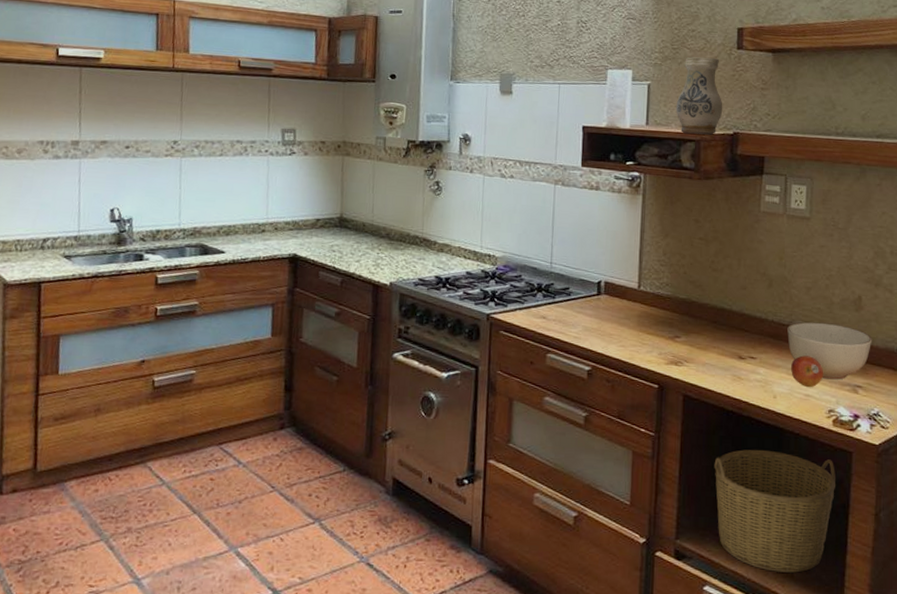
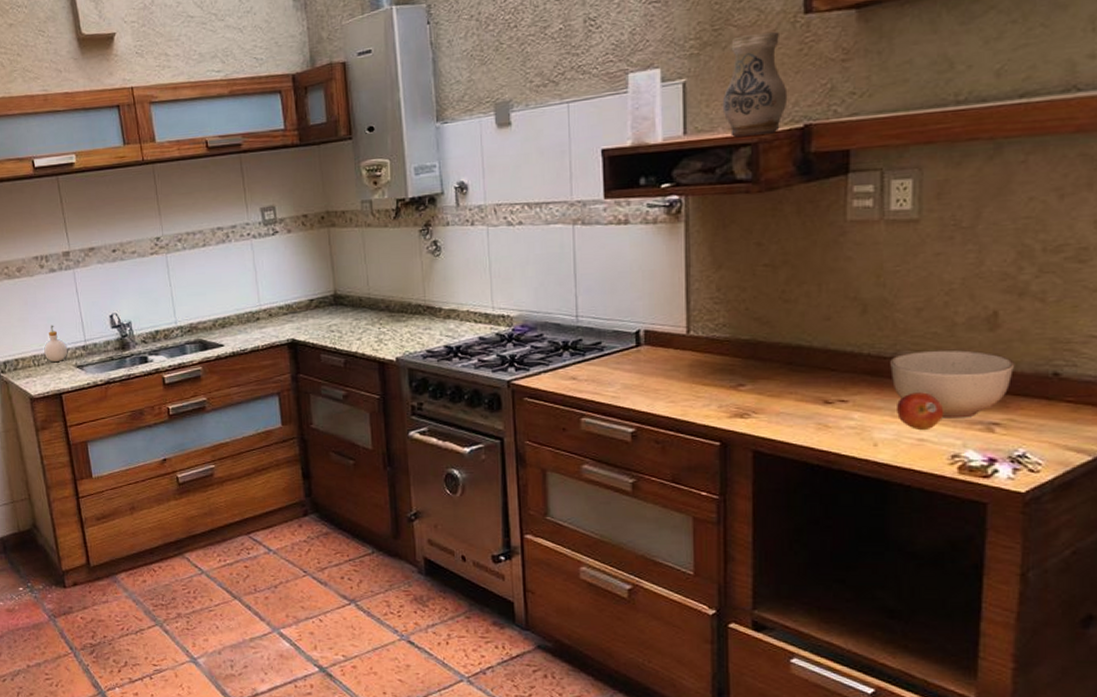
soap dispenser: none [29,211,58,250] -> present [43,325,68,363]
basket: present [714,449,835,573] -> none [797,506,963,643]

